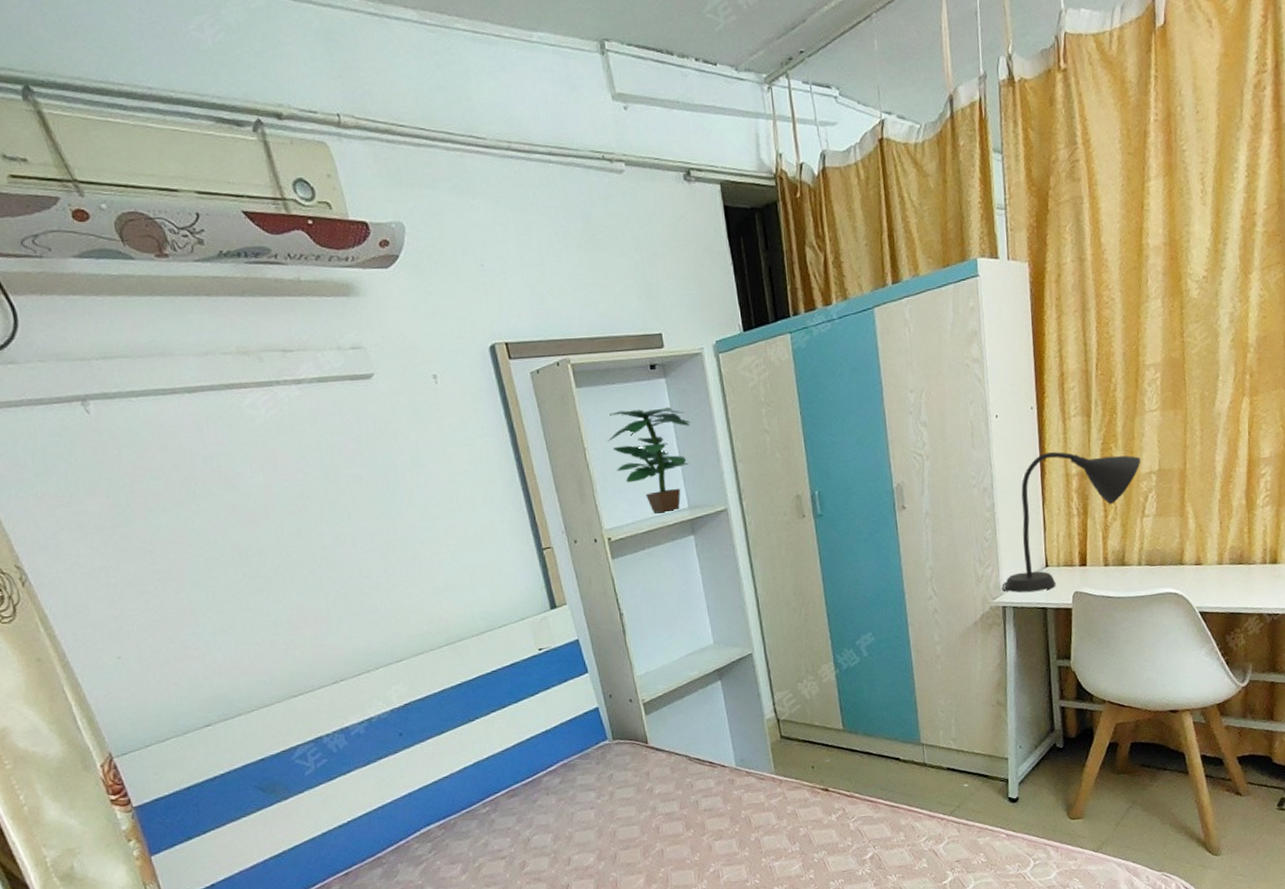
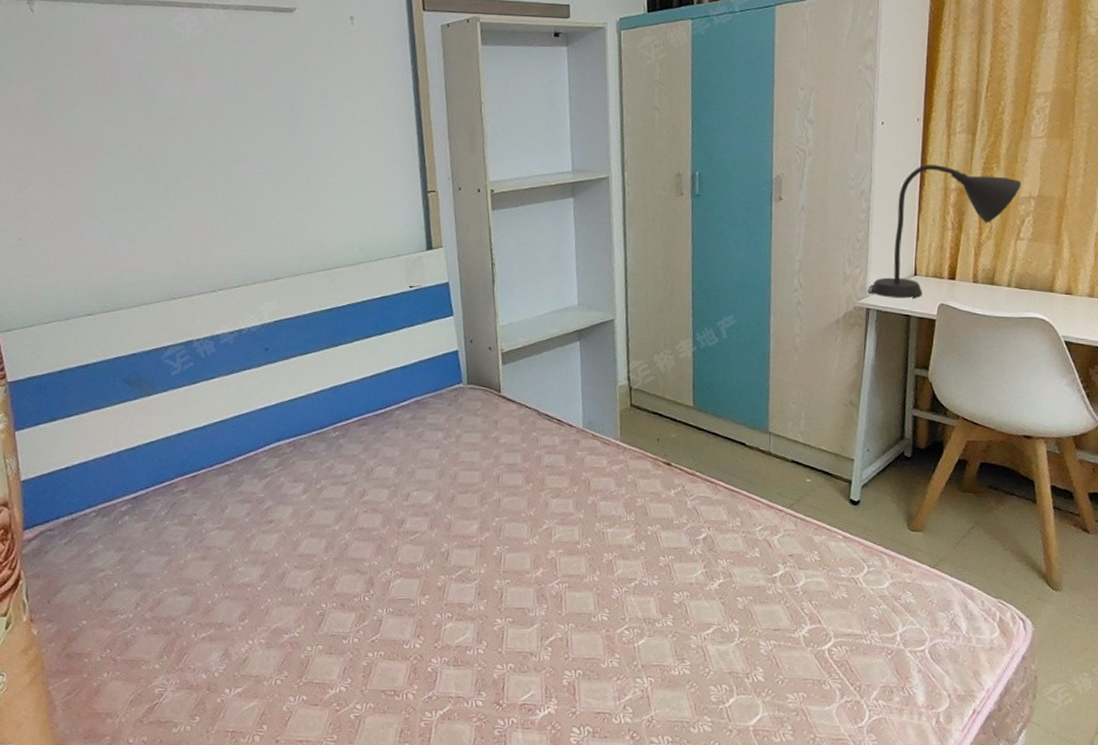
potted plant: present [607,407,691,514] -> none [504,72,586,173]

